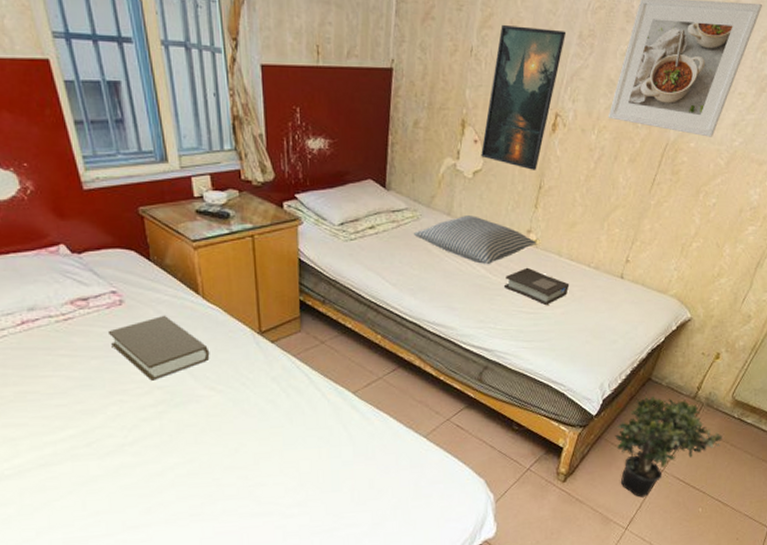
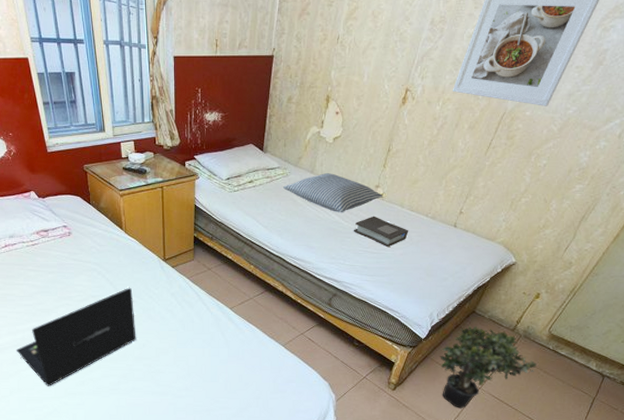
laptop: none [43,372,225,520] -> present [16,287,136,386]
book: present [107,315,210,381] -> none [60,244,128,291]
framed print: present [481,24,567,170] -> none [341,15,420,136]

